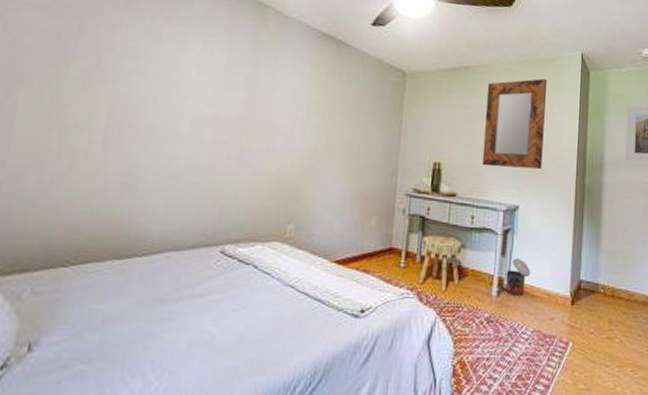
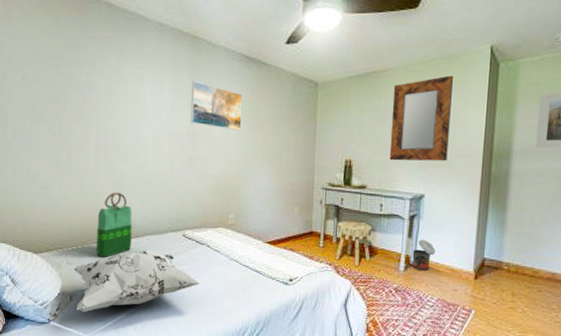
decorative pillow: none [36,272,240,370] -> present [74,250,201,312]
tote bag: none [83,189,150,283] -> present [96,192,132,257]
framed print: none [246,55,316,120] -> present [190,81,243,131]

